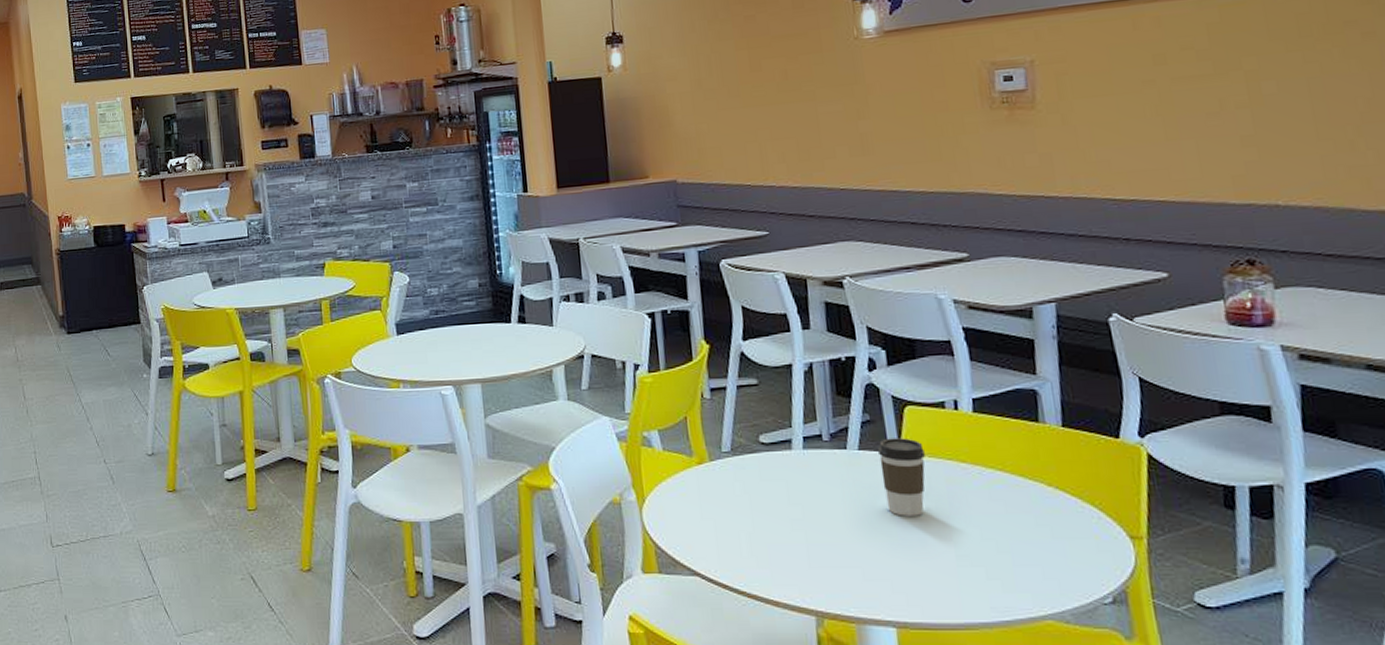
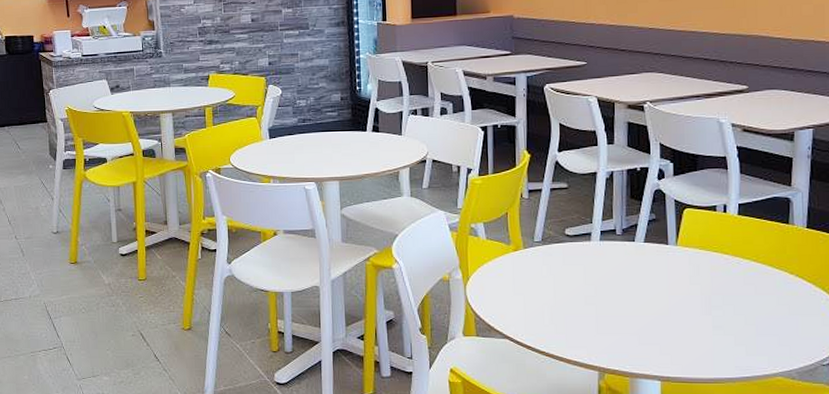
coffee cup: present [878,438,925,516] -> none [660,234,696,295]

